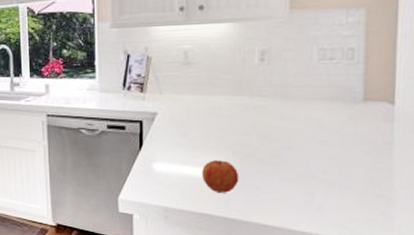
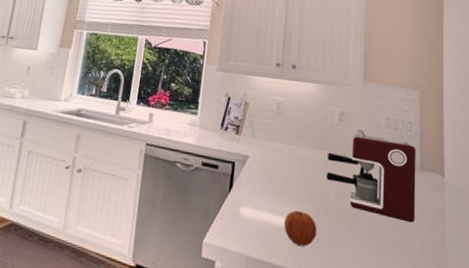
coffee maker: none [246,58,359,158] -> present [325,128,416,223]

